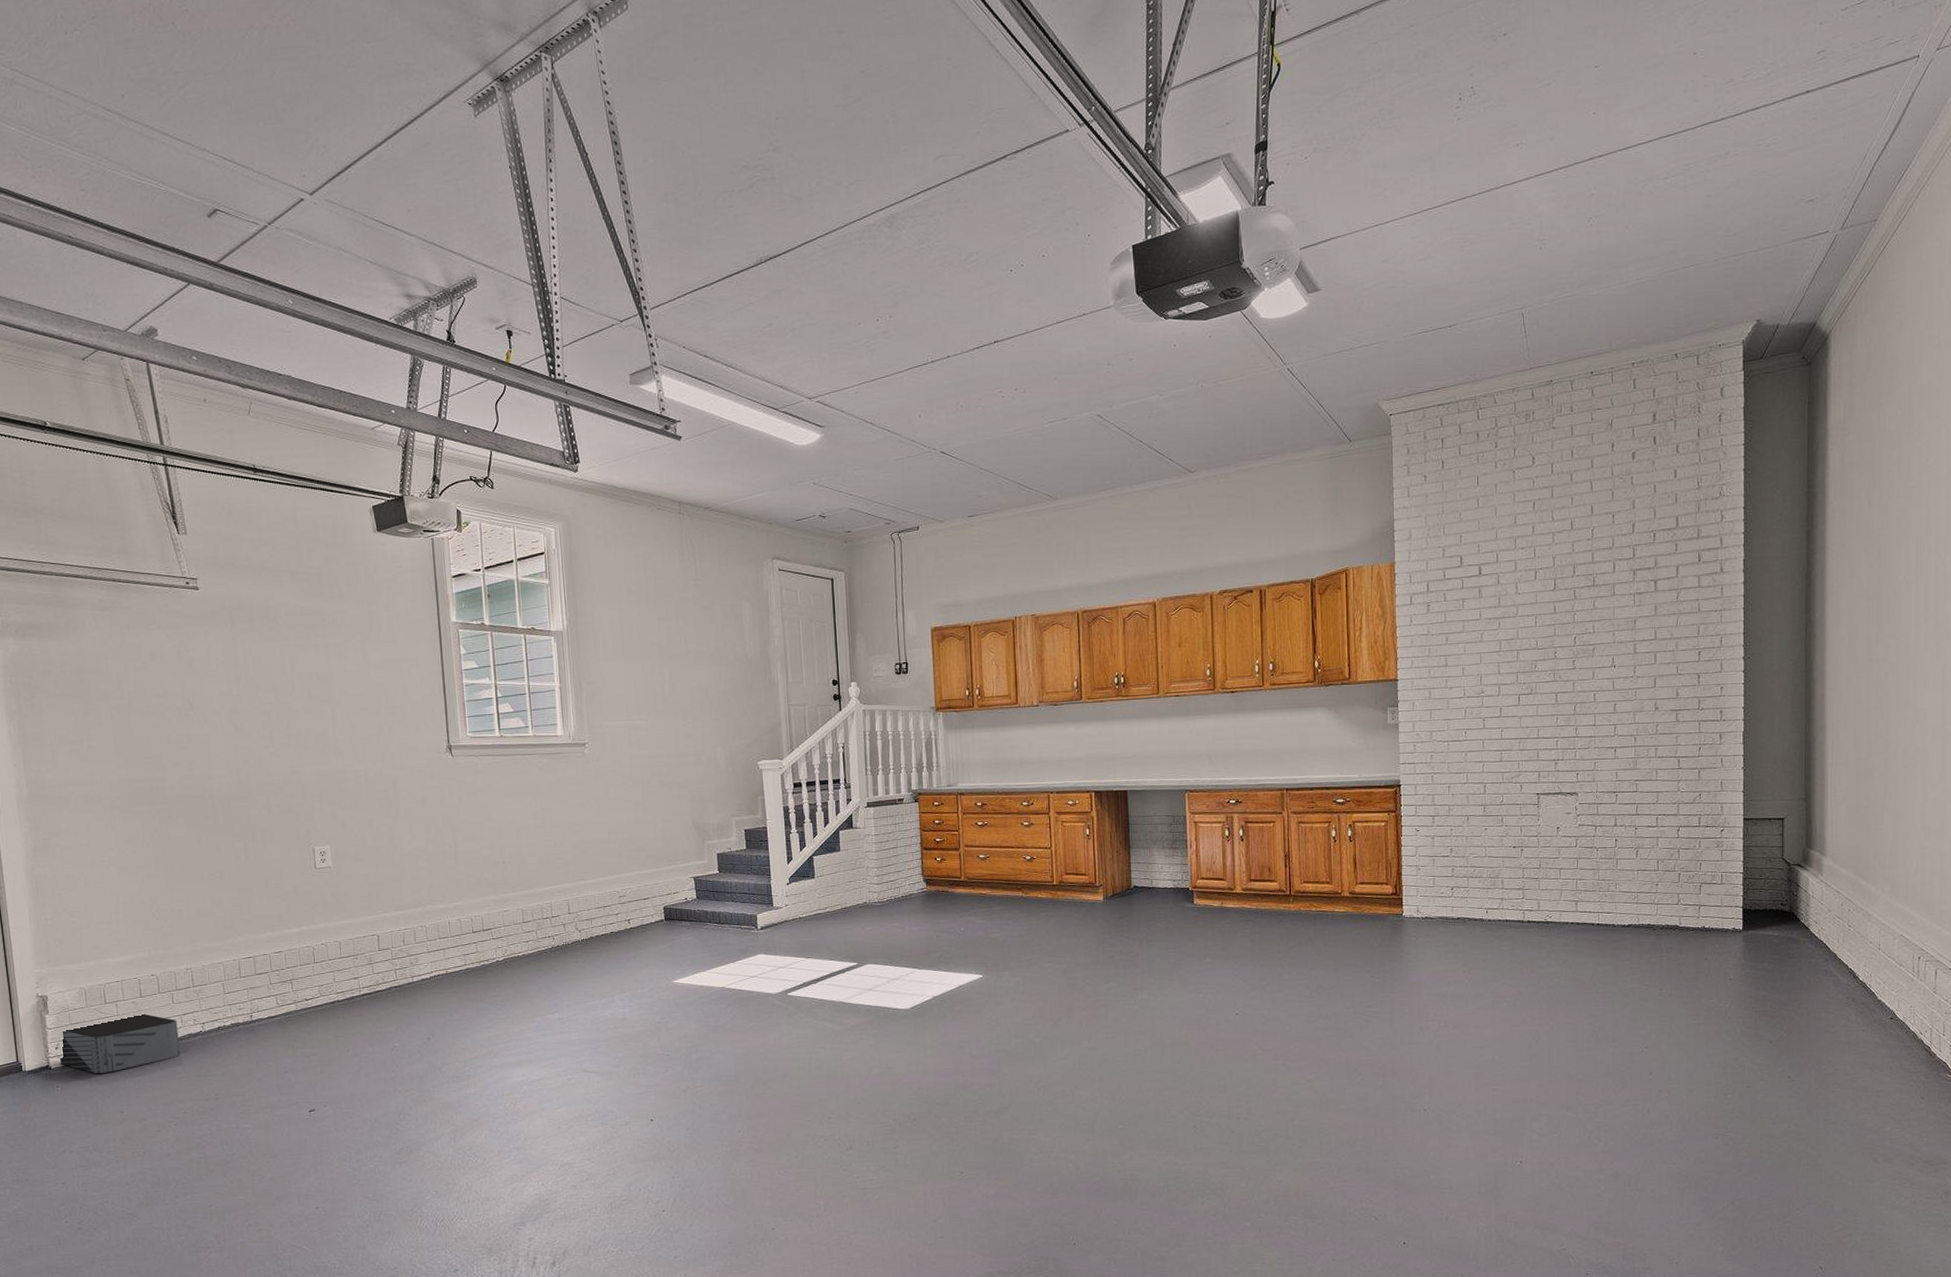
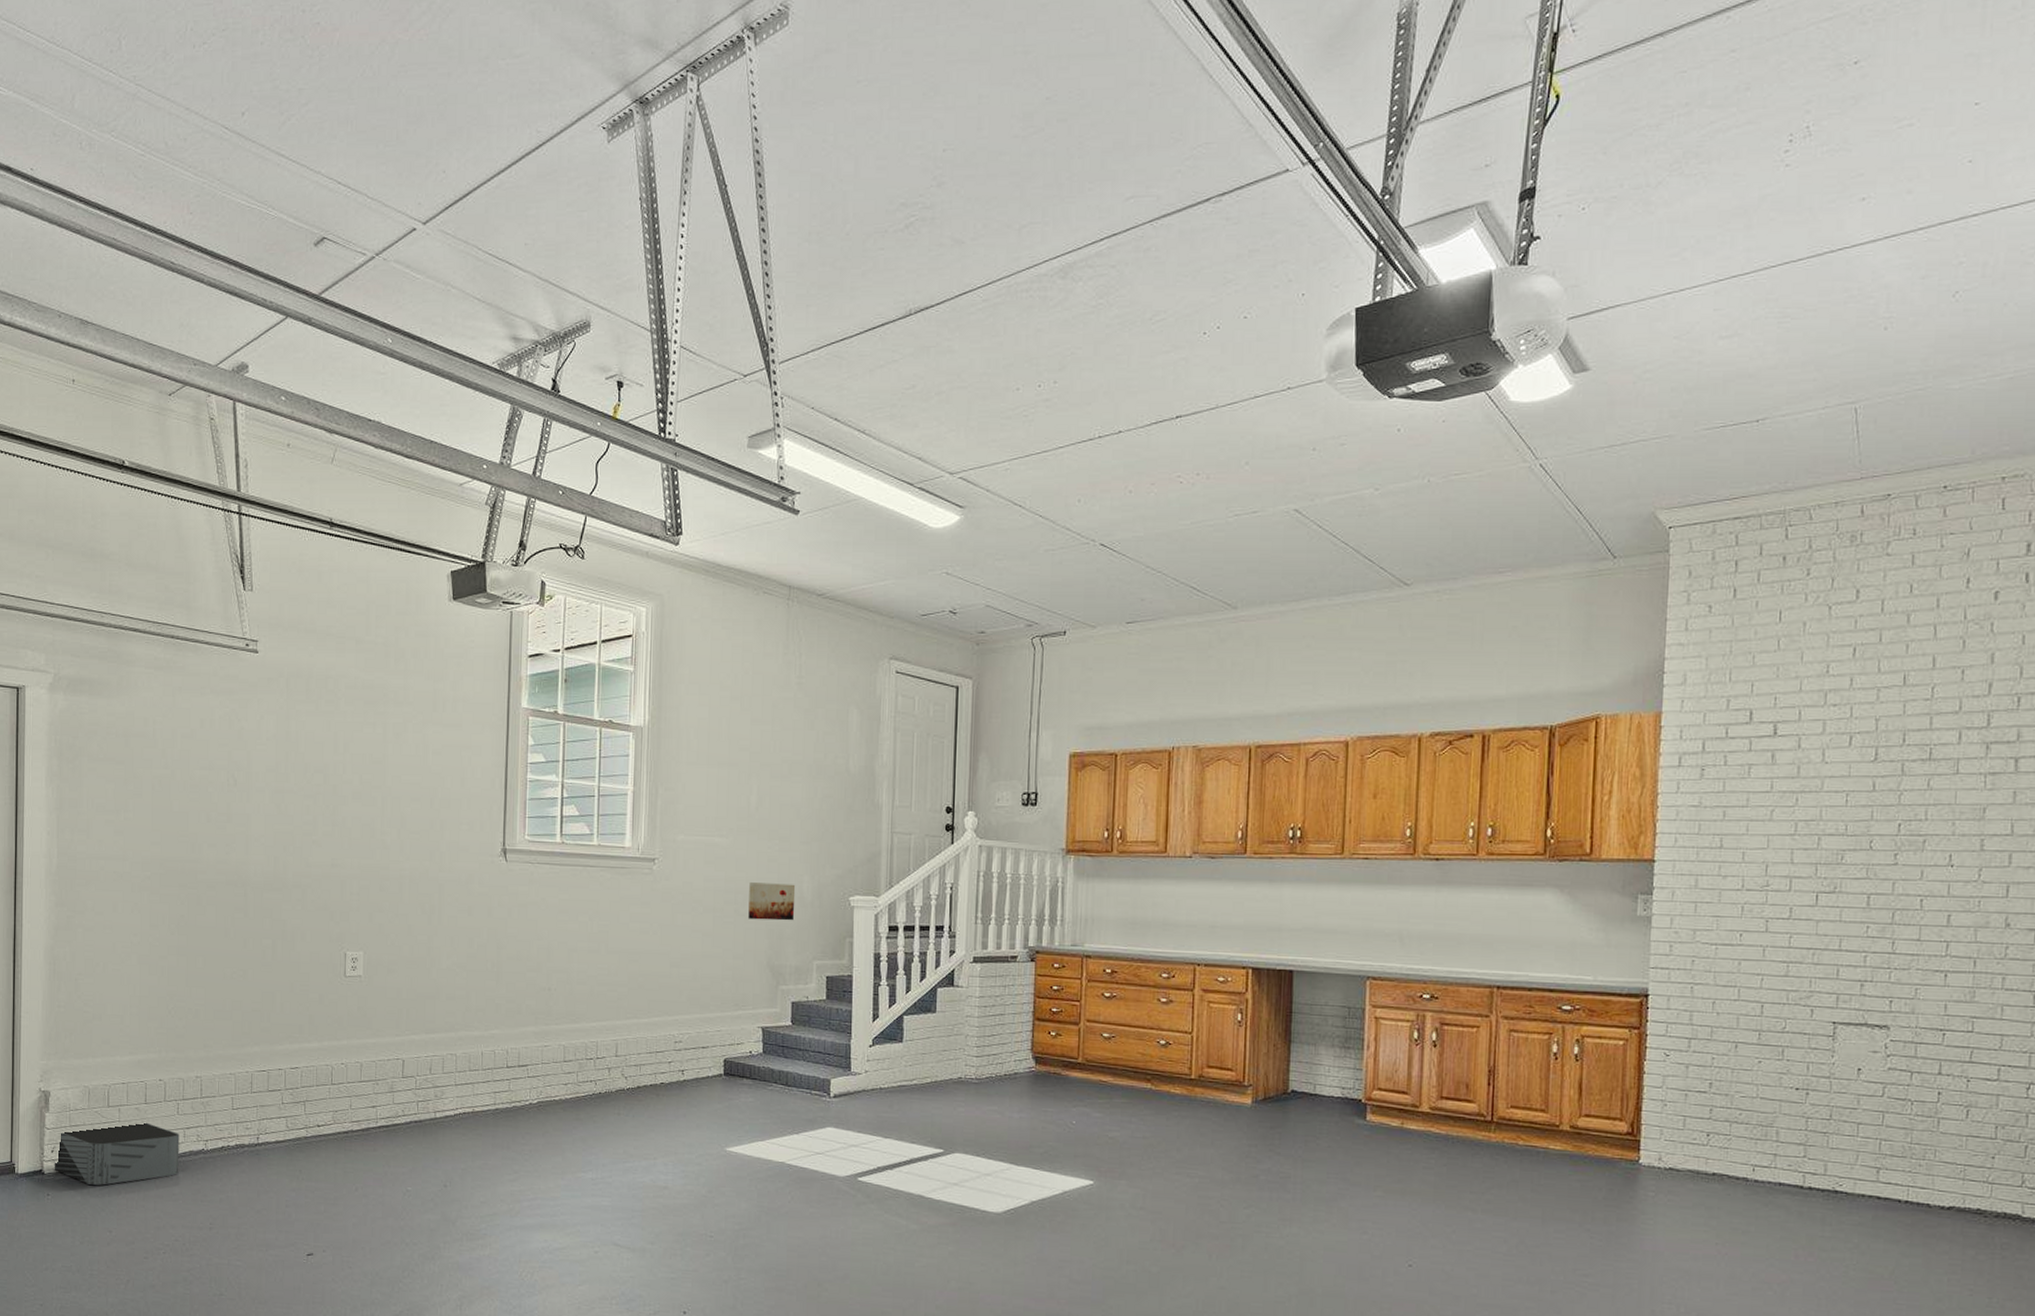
wall art: none [670,755,712,788] -> present [748,882,796,921]

